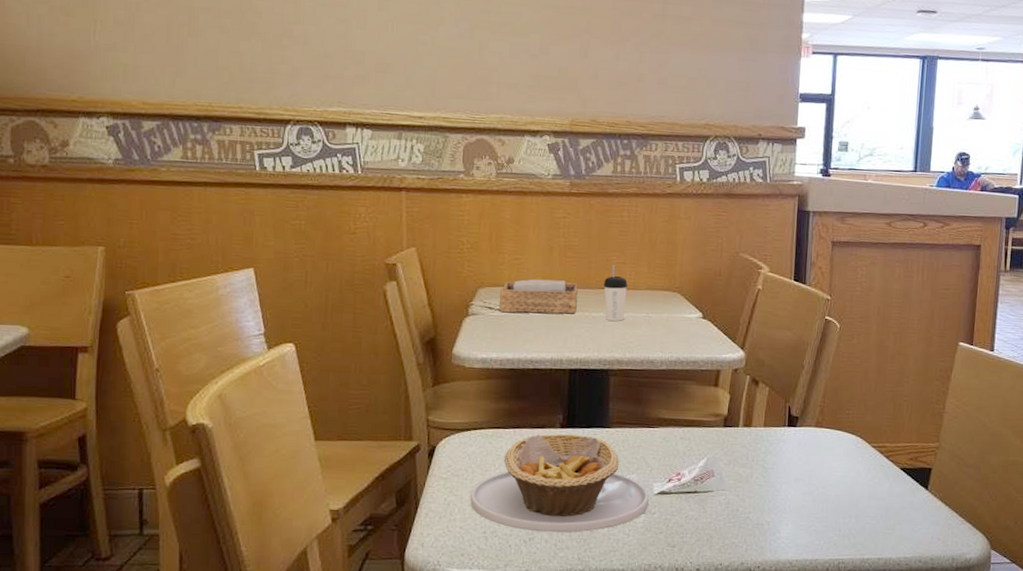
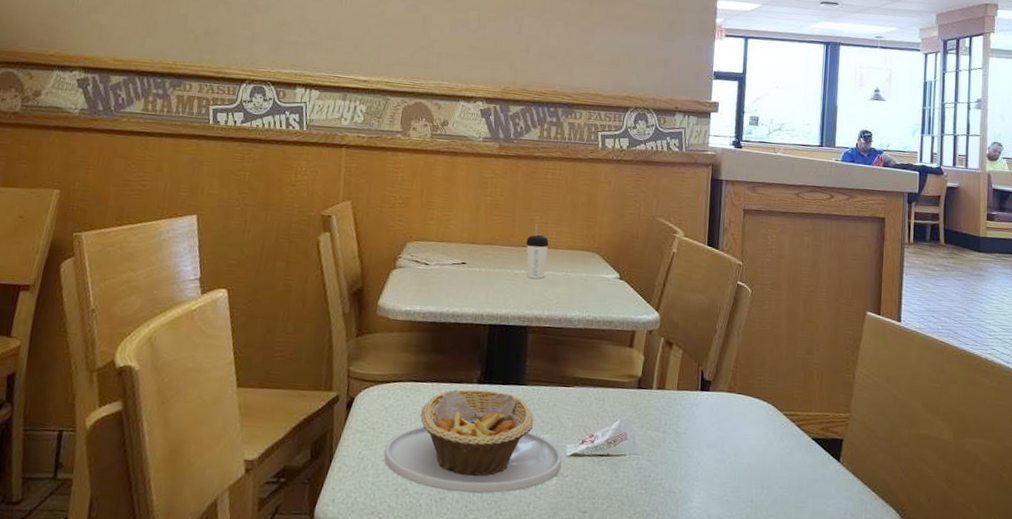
napkin holder: present [499,279,578,314] -> none [425,235,502,271]

